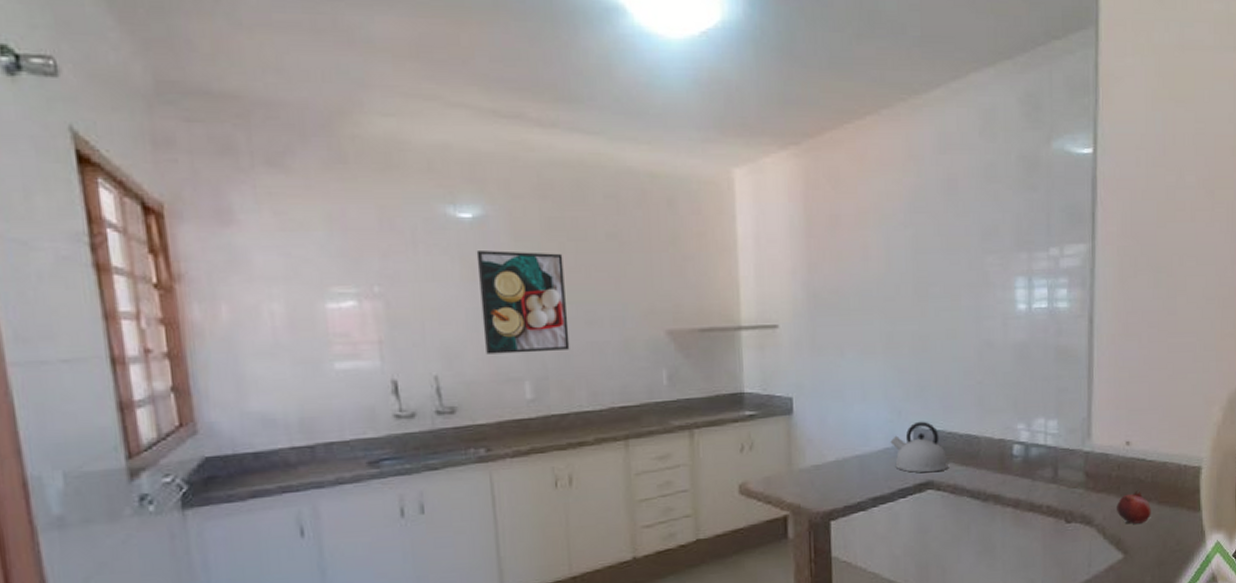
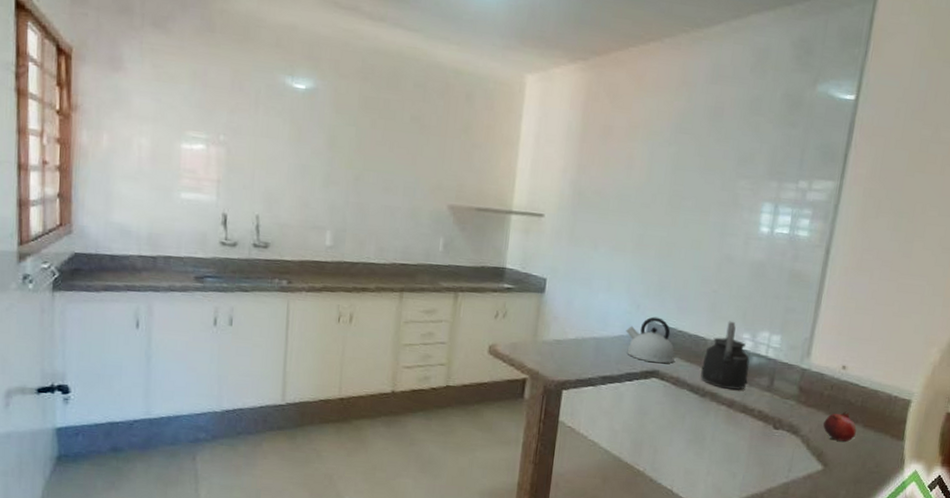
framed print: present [476,250,570,354] -> none [299,117,373,210]
kettle: none [979,412,1030,488] -> present [700,321,750,390]

